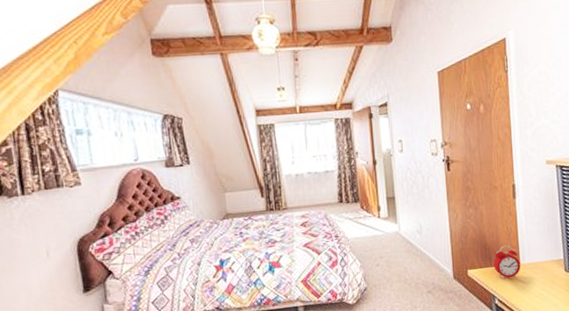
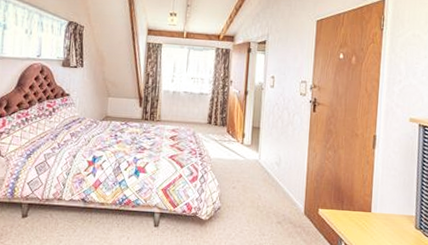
alarm clock: present [493,245,520,279] -> none [345,192,371,226]

